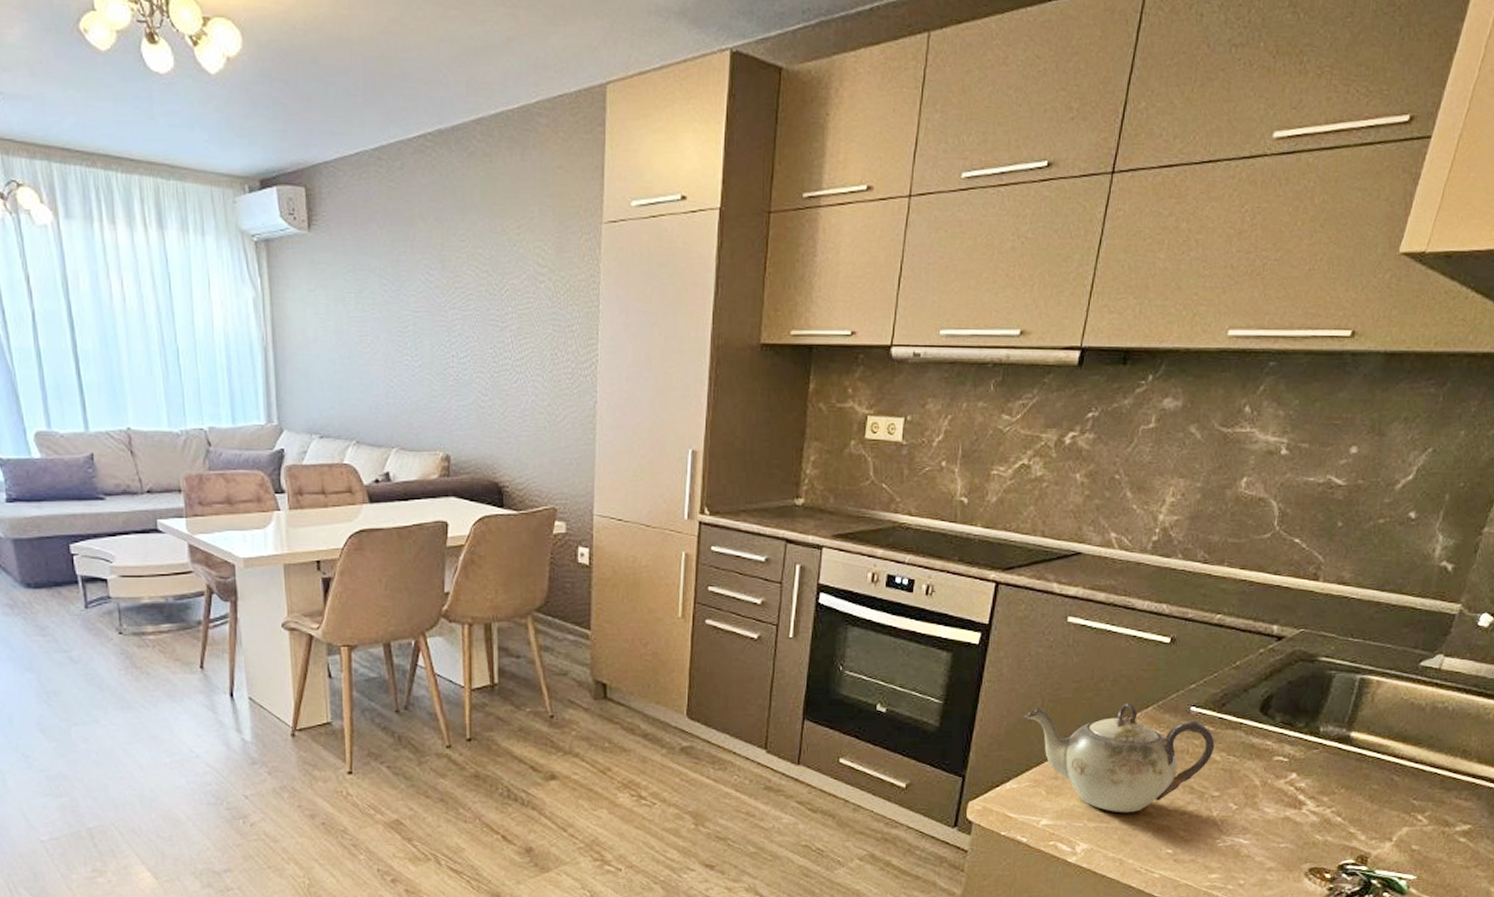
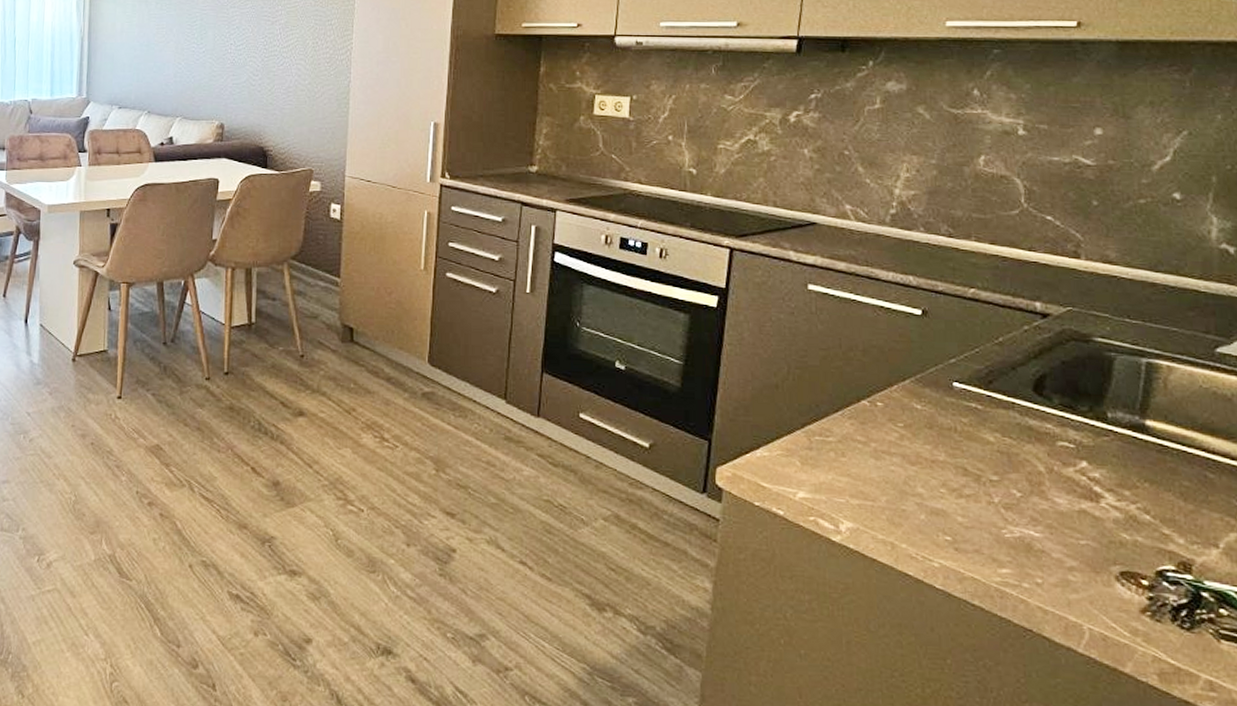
teapot: present [1024,702,1215,813] -> none [770,372,986,492]

